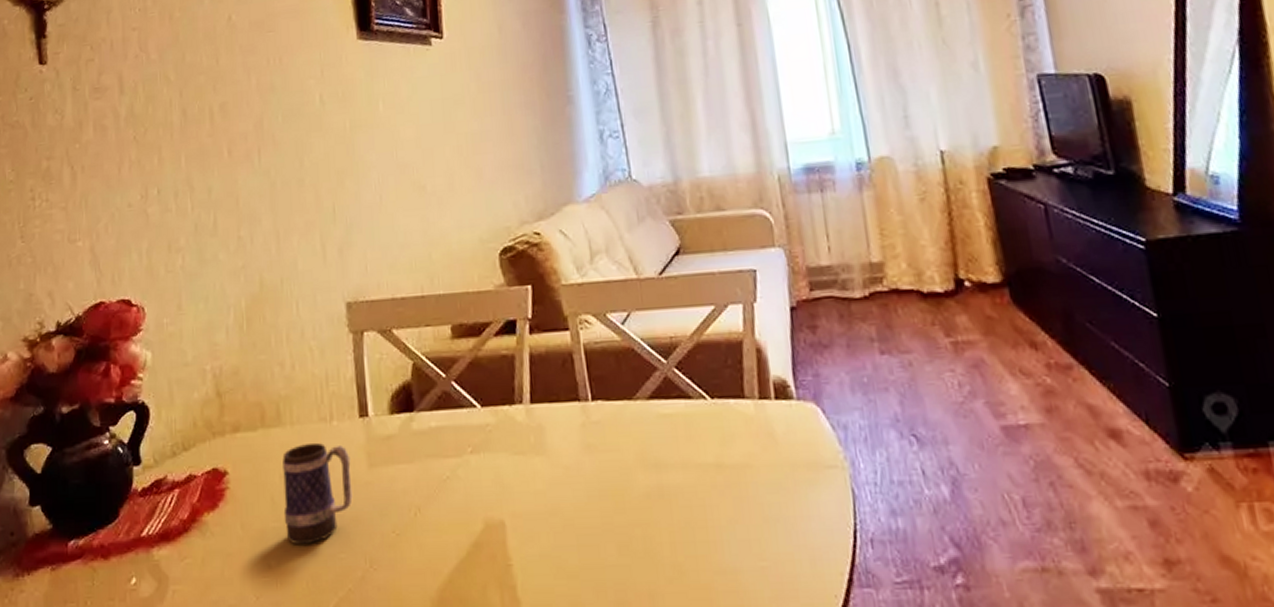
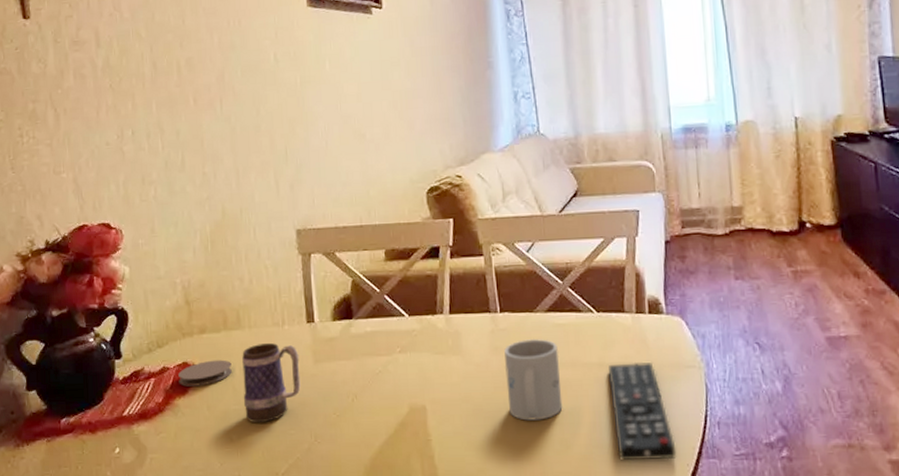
coaster: none [207,464,270,499] -> present [178,359,232,387]
mug: none [599,432,674,539] -> present [504,338,563,421]
remote control: none [729,462,821,591] -> present [608,362,677,461]

